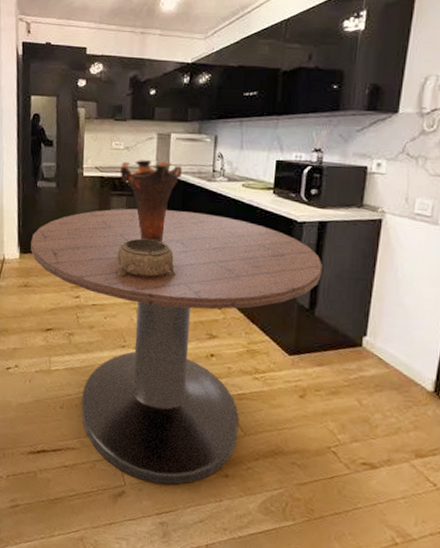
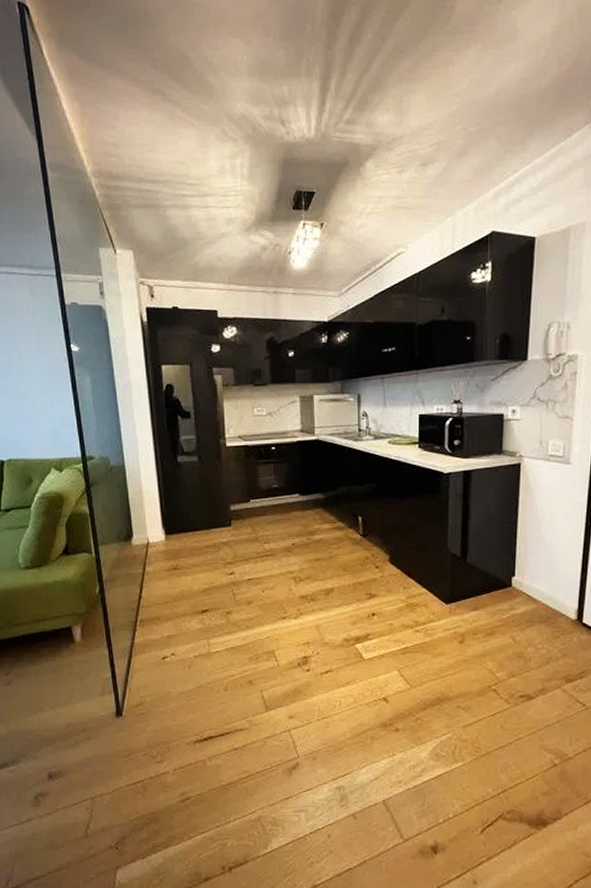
dining table: present [30,208,322,485] -> none [176,473,470,749]
decorative bowl: present [117,238,176,276] -> none [269,505,331,546]
vase: present [120,159,182,243] -> none [265,423,328,508]

